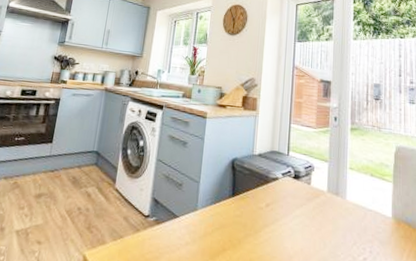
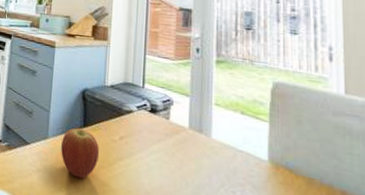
fruit: none [210,197,247,248] -> present [61,128,99,179]

